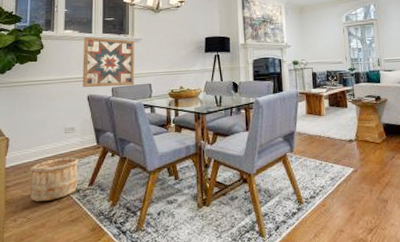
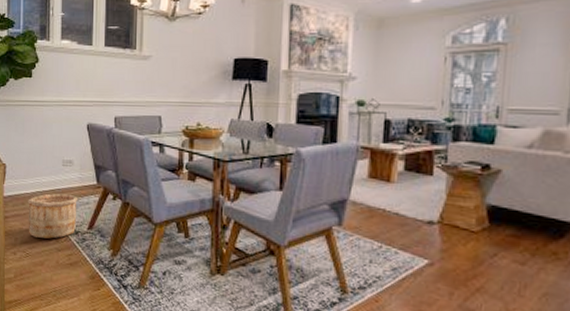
wall art: present [82,37,135,87] -> none [81,50,143,117]

